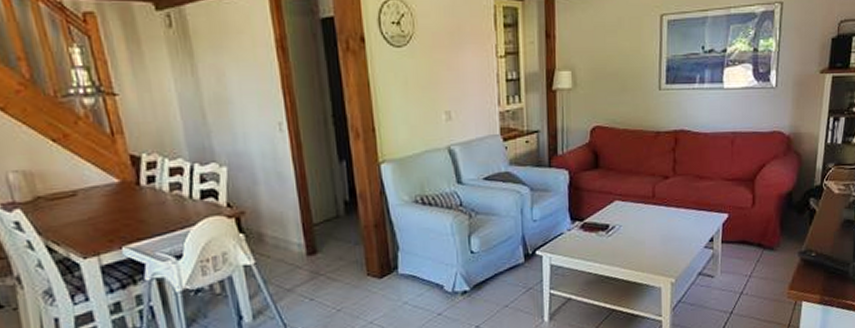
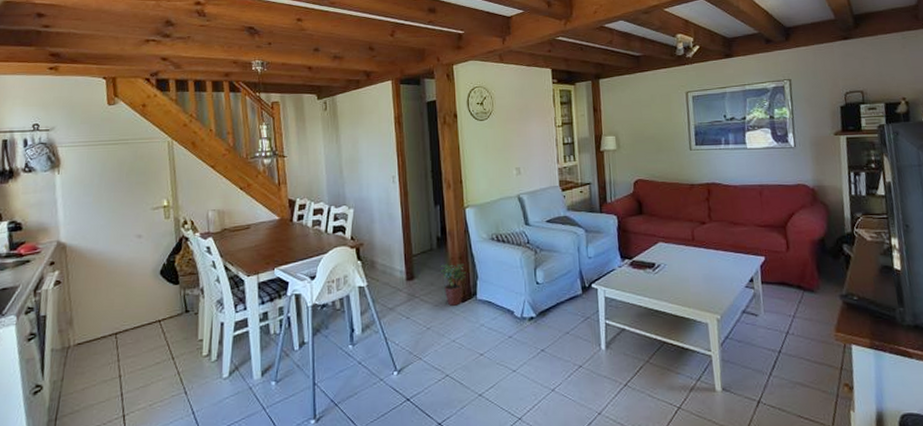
potted plant: none [349,232,384,283] -> present [440,263,466,306]

